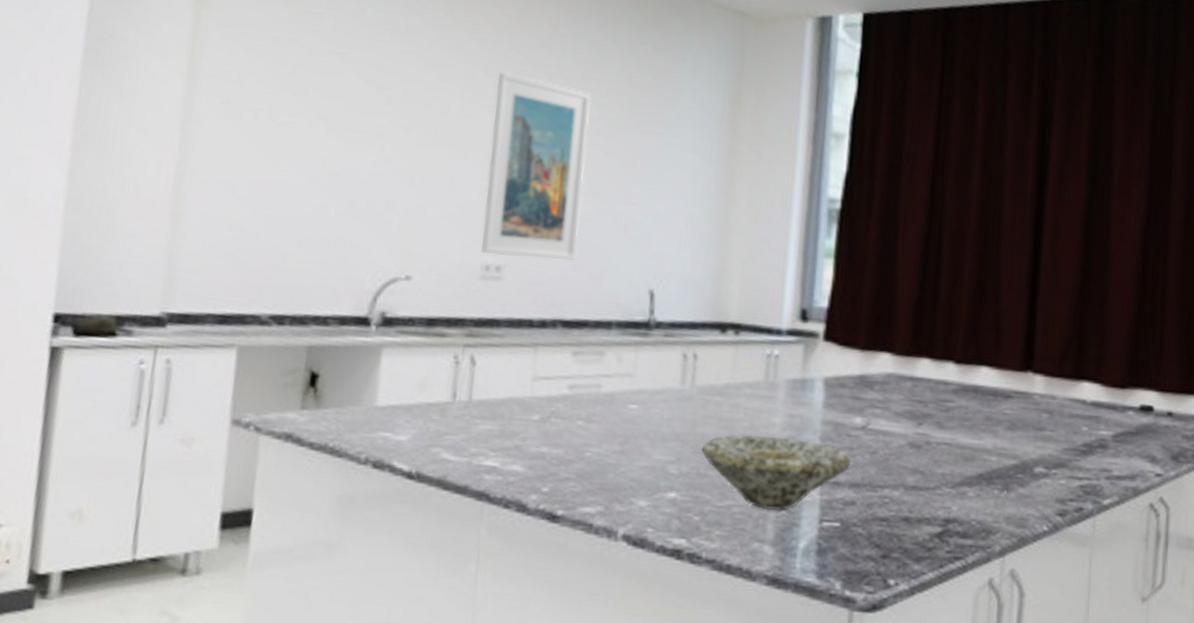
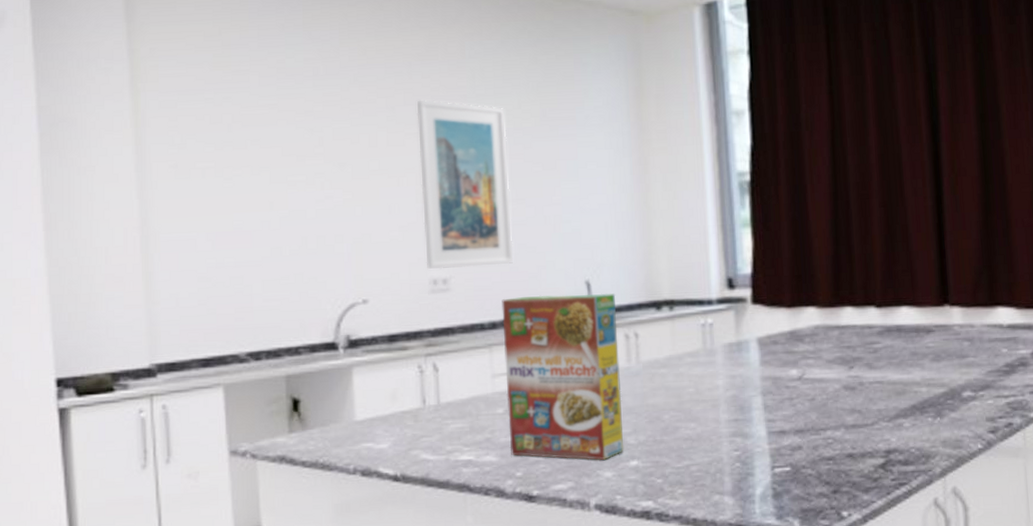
cereal box: none [539,297,680,487] -> present [502,293,624,460]
bowl: present [701,434,851,511] -> none [654,397,792,465]

